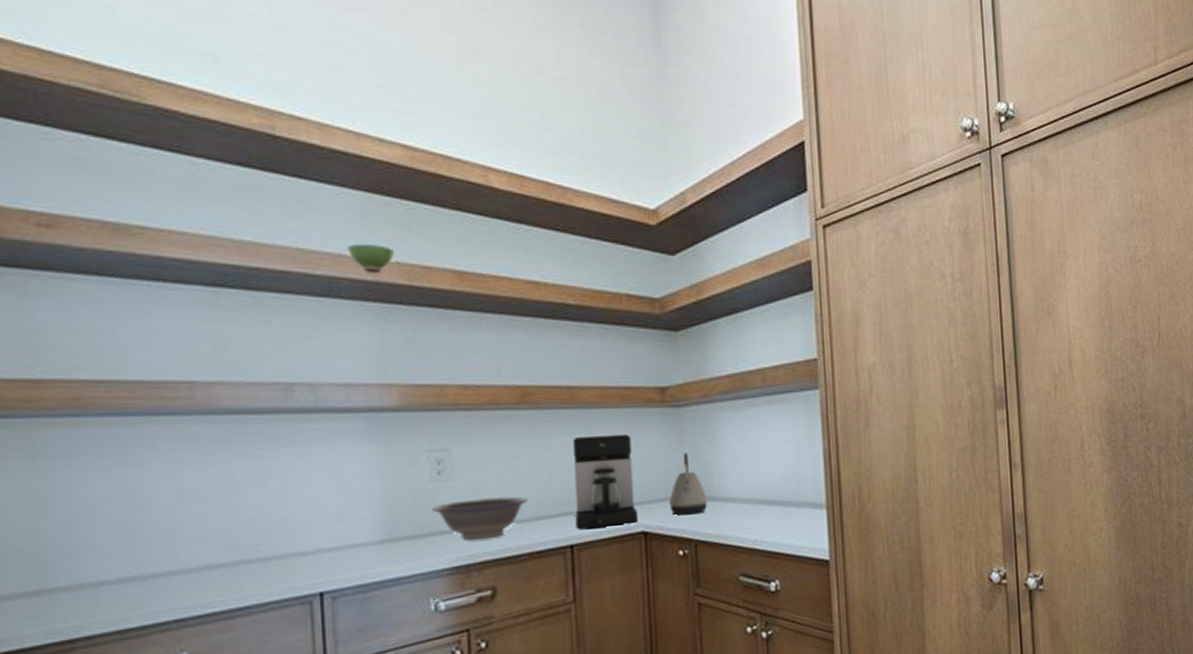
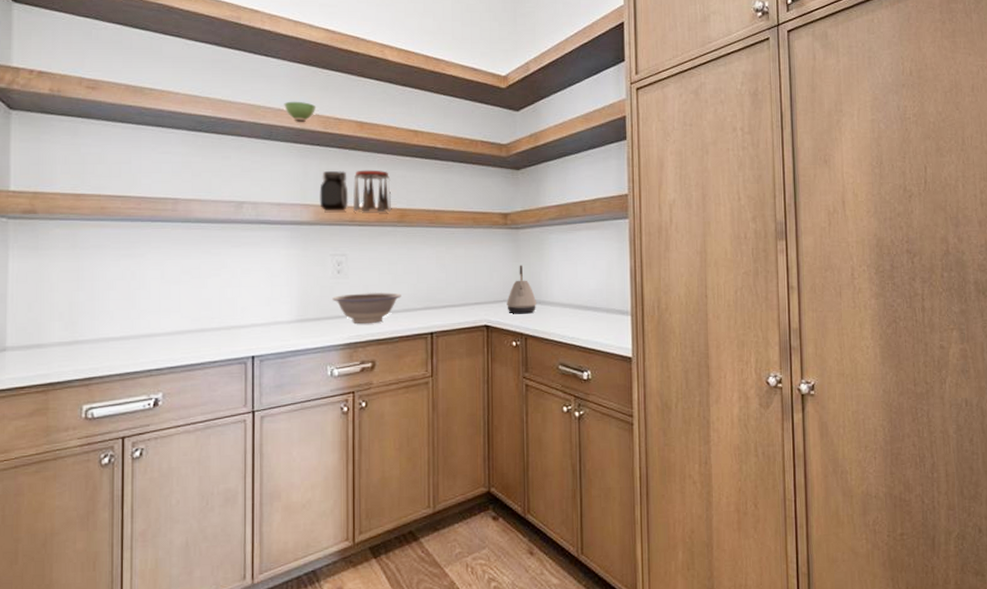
jar: none [405,338,449,393] -> present [319,171,349,212]
jar: none [453,335,508,393] -> present [352,170,391,213]
coffee maker: present [572,435,638,530] -> none [435,248,482,321]

